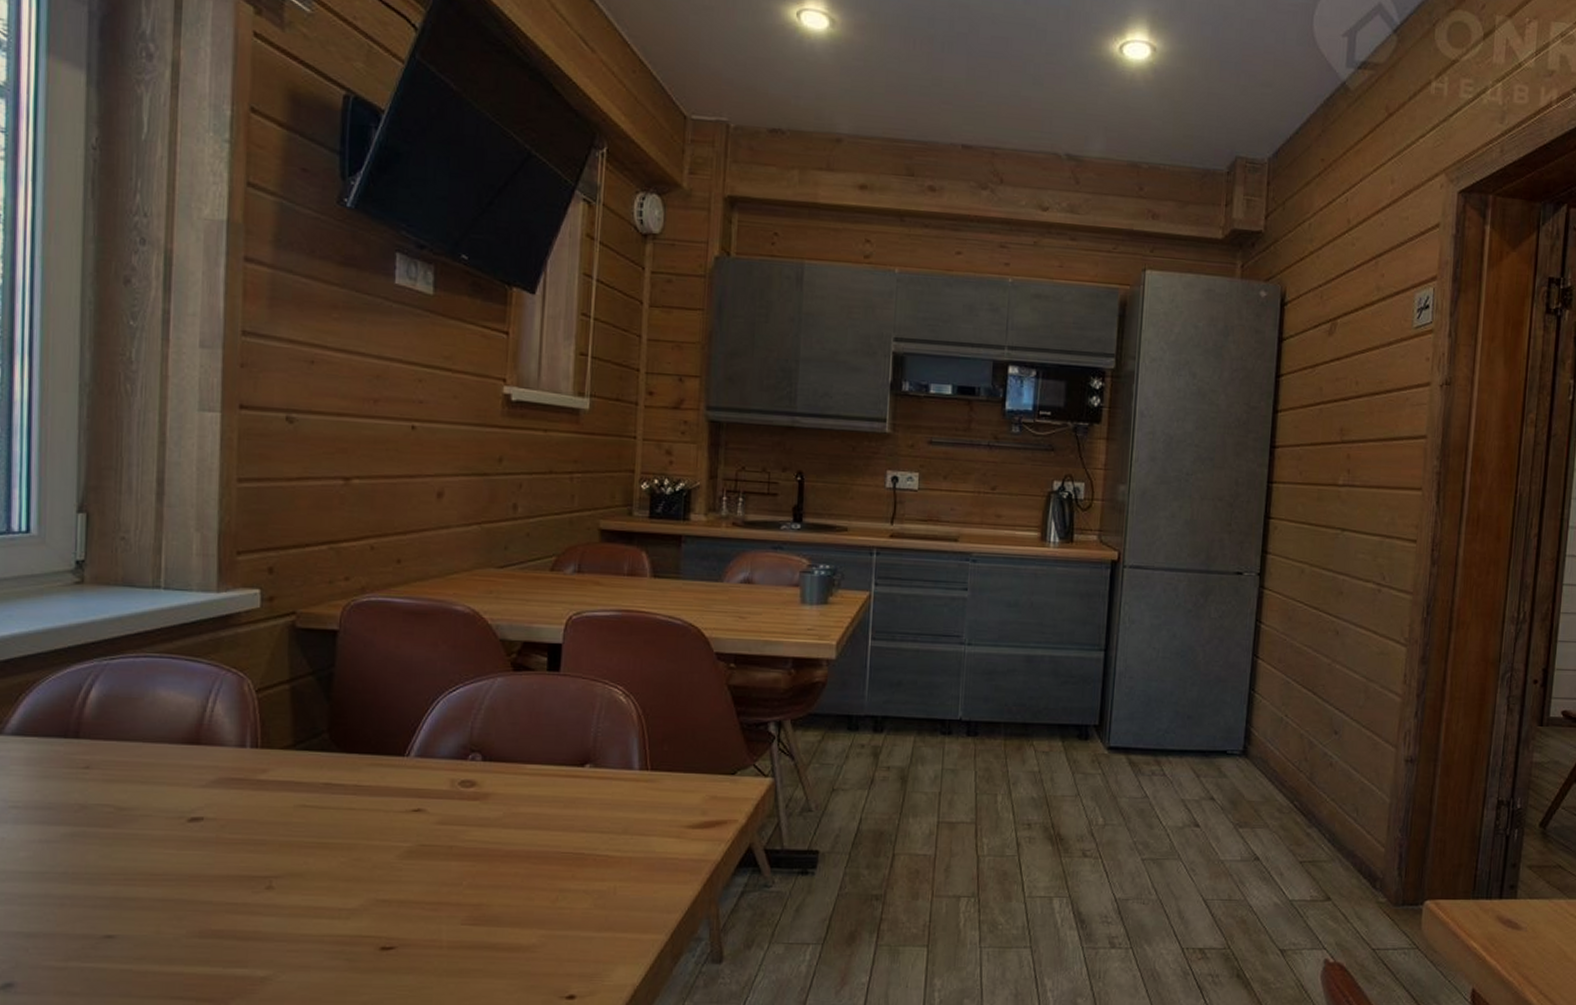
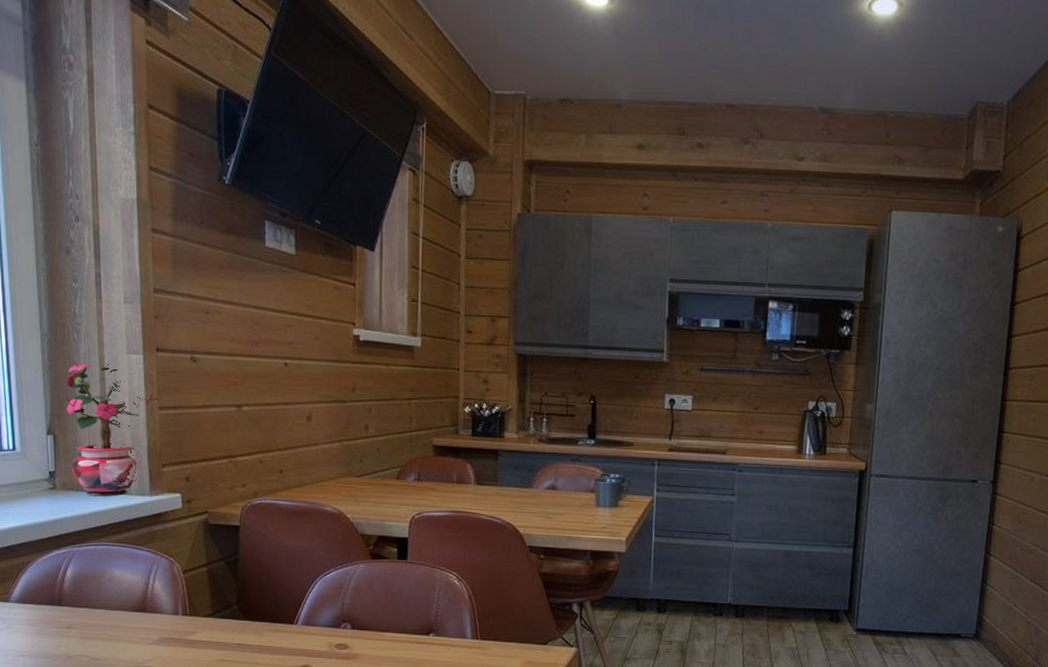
potted plant: none [106,418,237,594] -> present [65,360,158,497]

